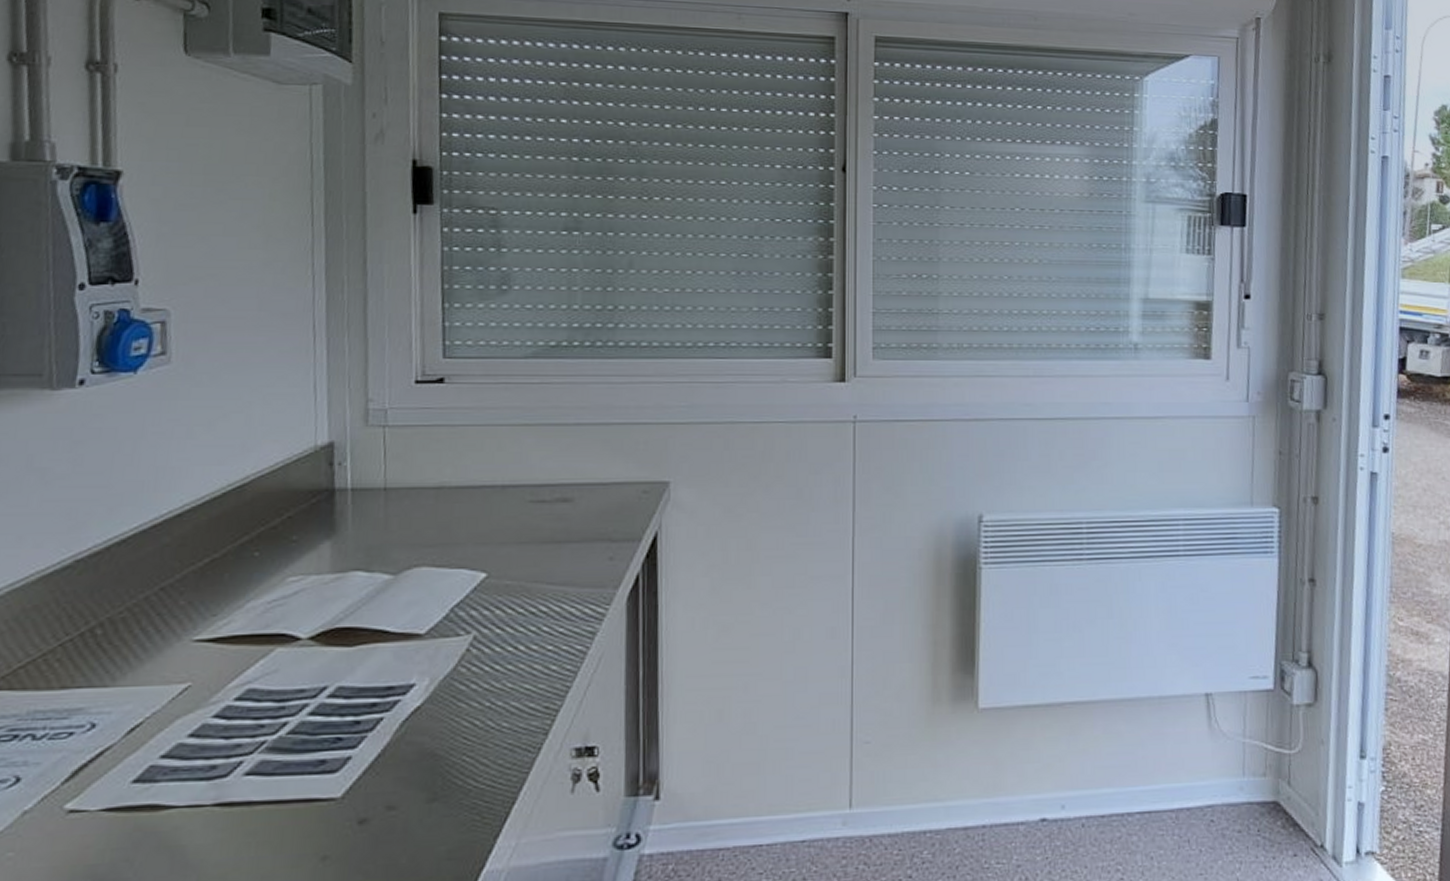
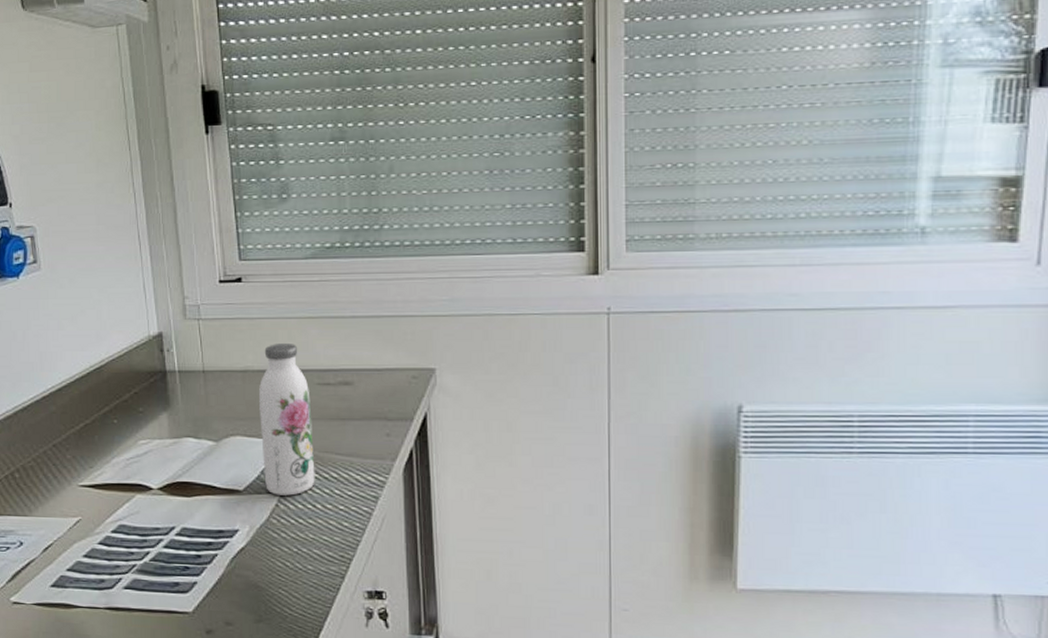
water bottle: none [454,455,520,638] -> present [259,344,315,496]

